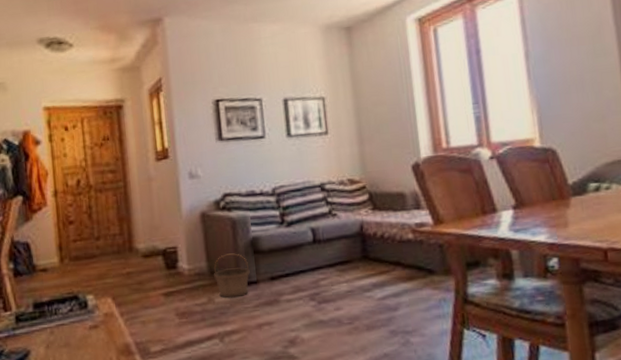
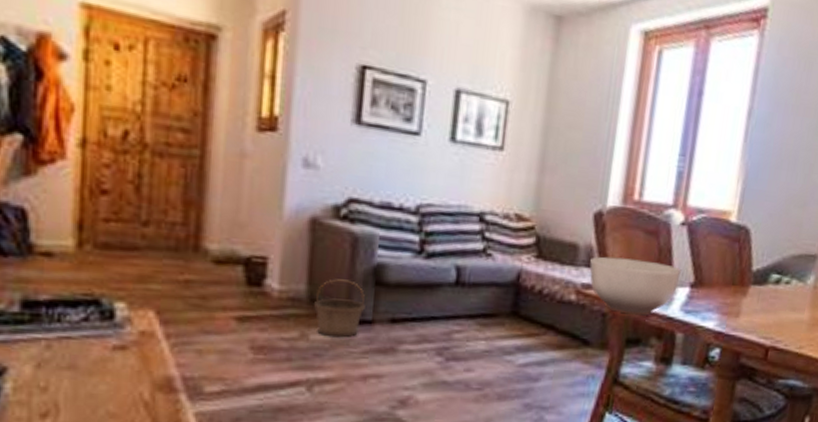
bowl: none [418,194,501,242] -> present [589,256,681,315]

